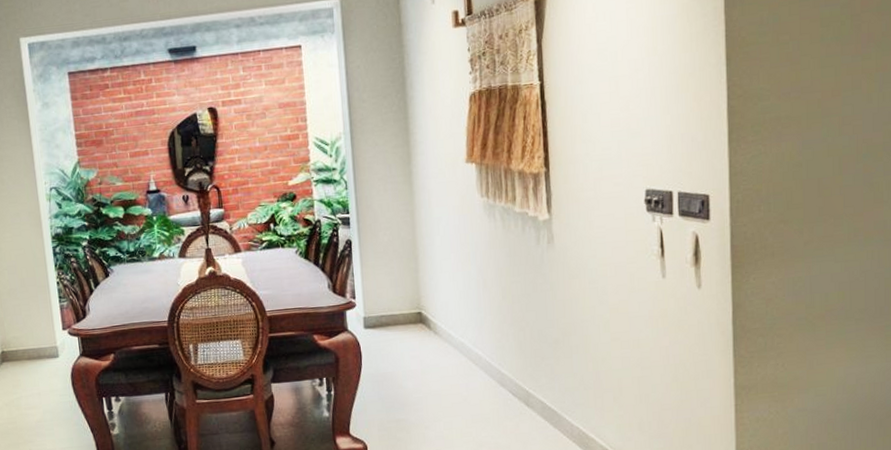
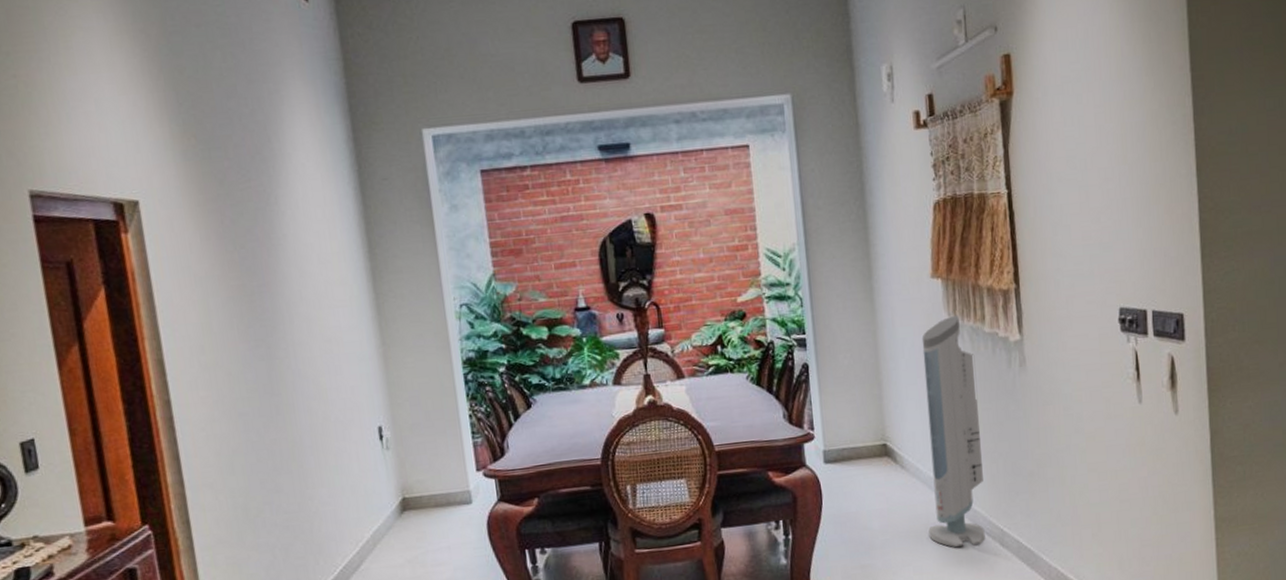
air purifier: none [456,197,512,407] -> present [921,316,985,548]

